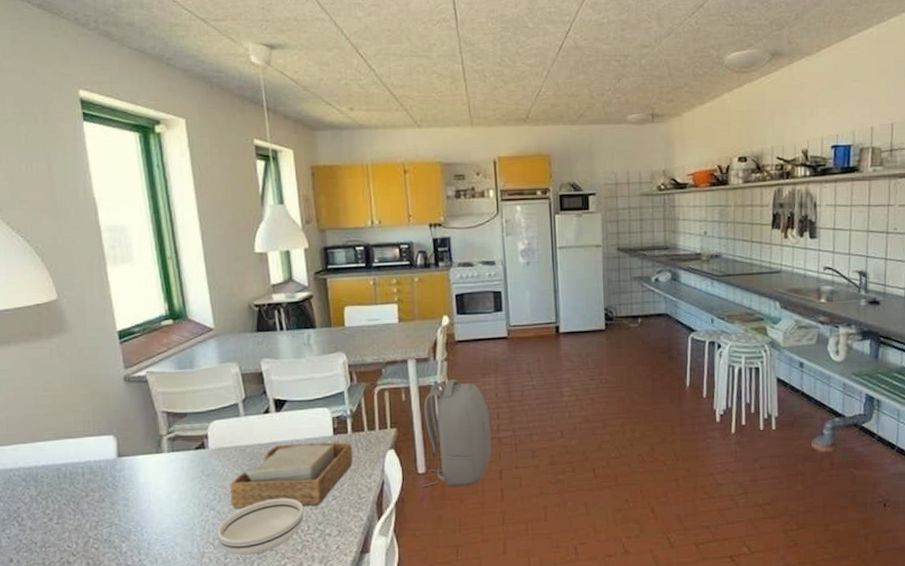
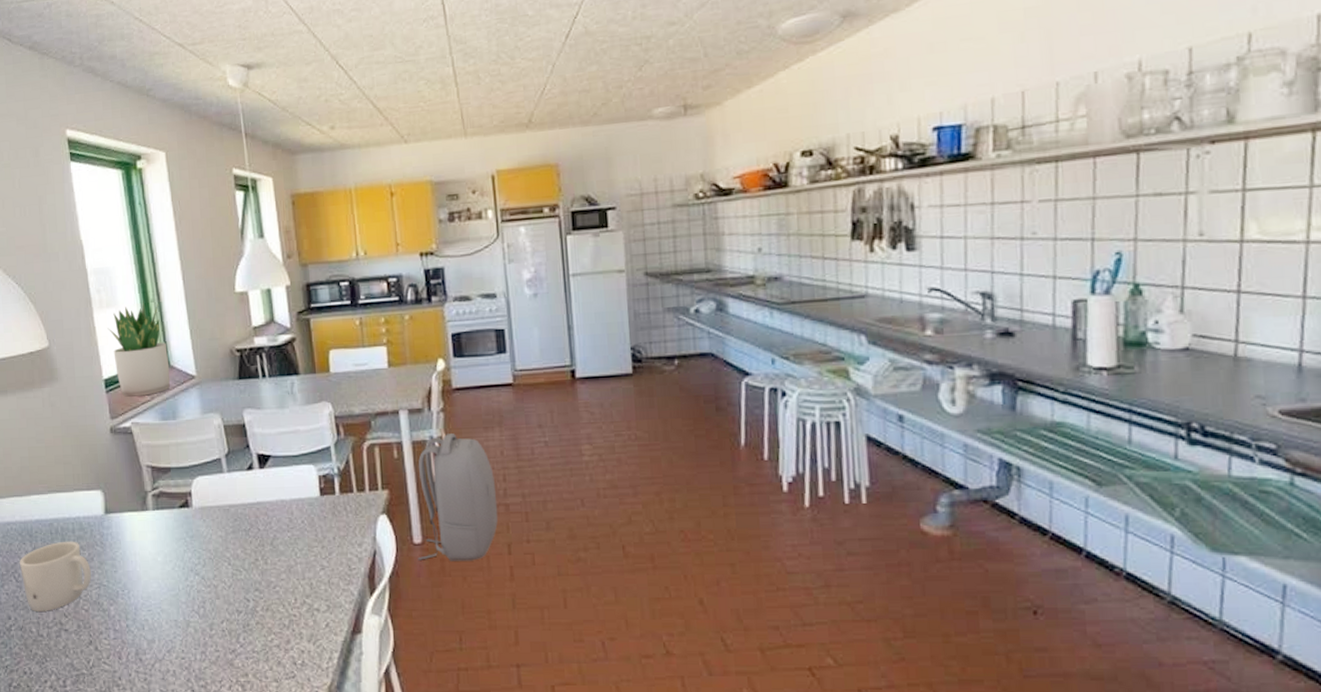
mug: none [22,484,102,553] -> present [19,541,91,611]
planter: none [122,257,187,348] -> present [107,299,170,398]
bowl: present [217,497,304,556] -> none [202,565,291,627]
napkin holder: present [230,442,354,508] -> none [214,504,342,575]

